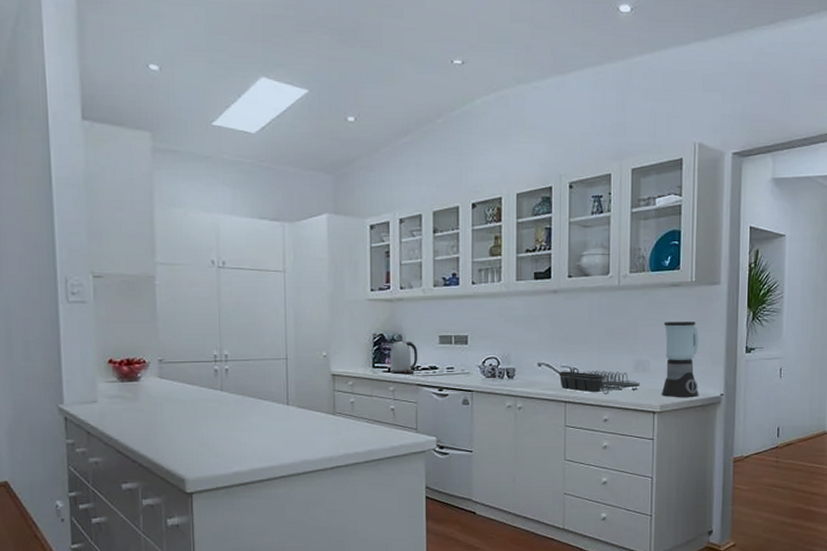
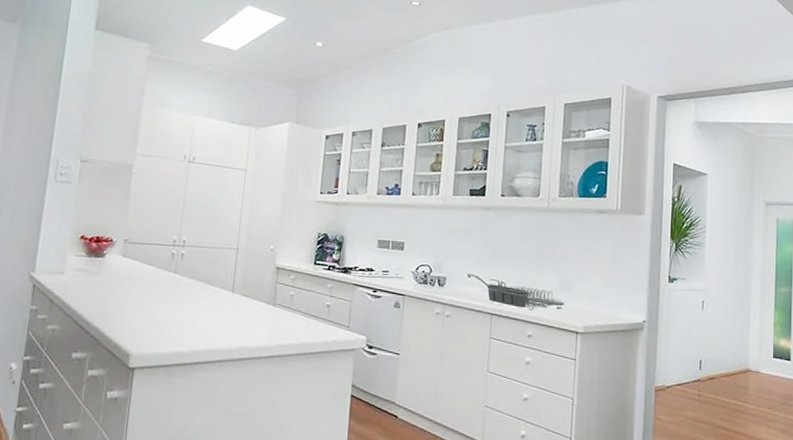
kettle: present [390,341,418,374] -> none [330,241,357,273]
blender: present [661,322,699,397] -> none [584,246,623,321]

